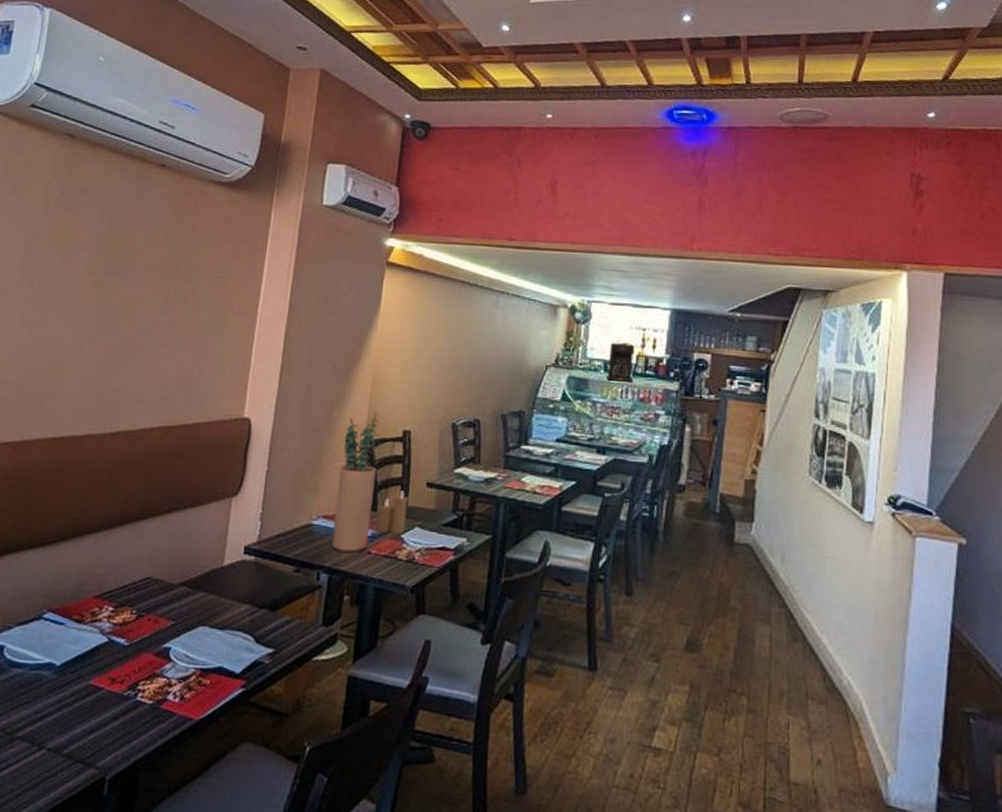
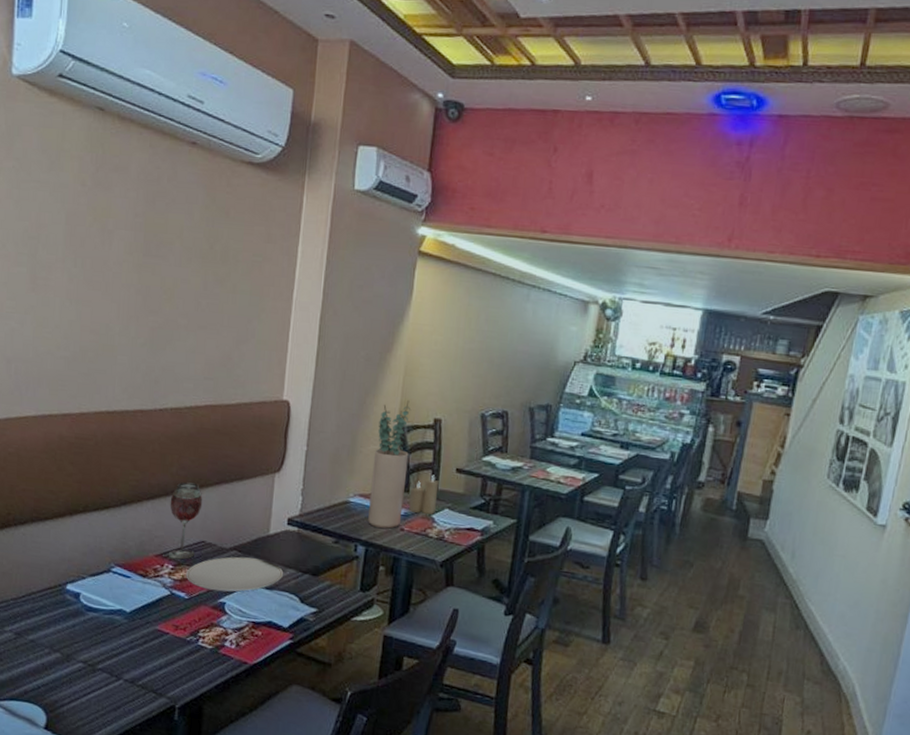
wineglass: none [108,511,152,600] -> present [168,482,203,560]
plate: none [127,593,238,635] -> present [186,556,284,592]
coffee maker: present [607,343,635,383] -> none [634,341,664,382]

